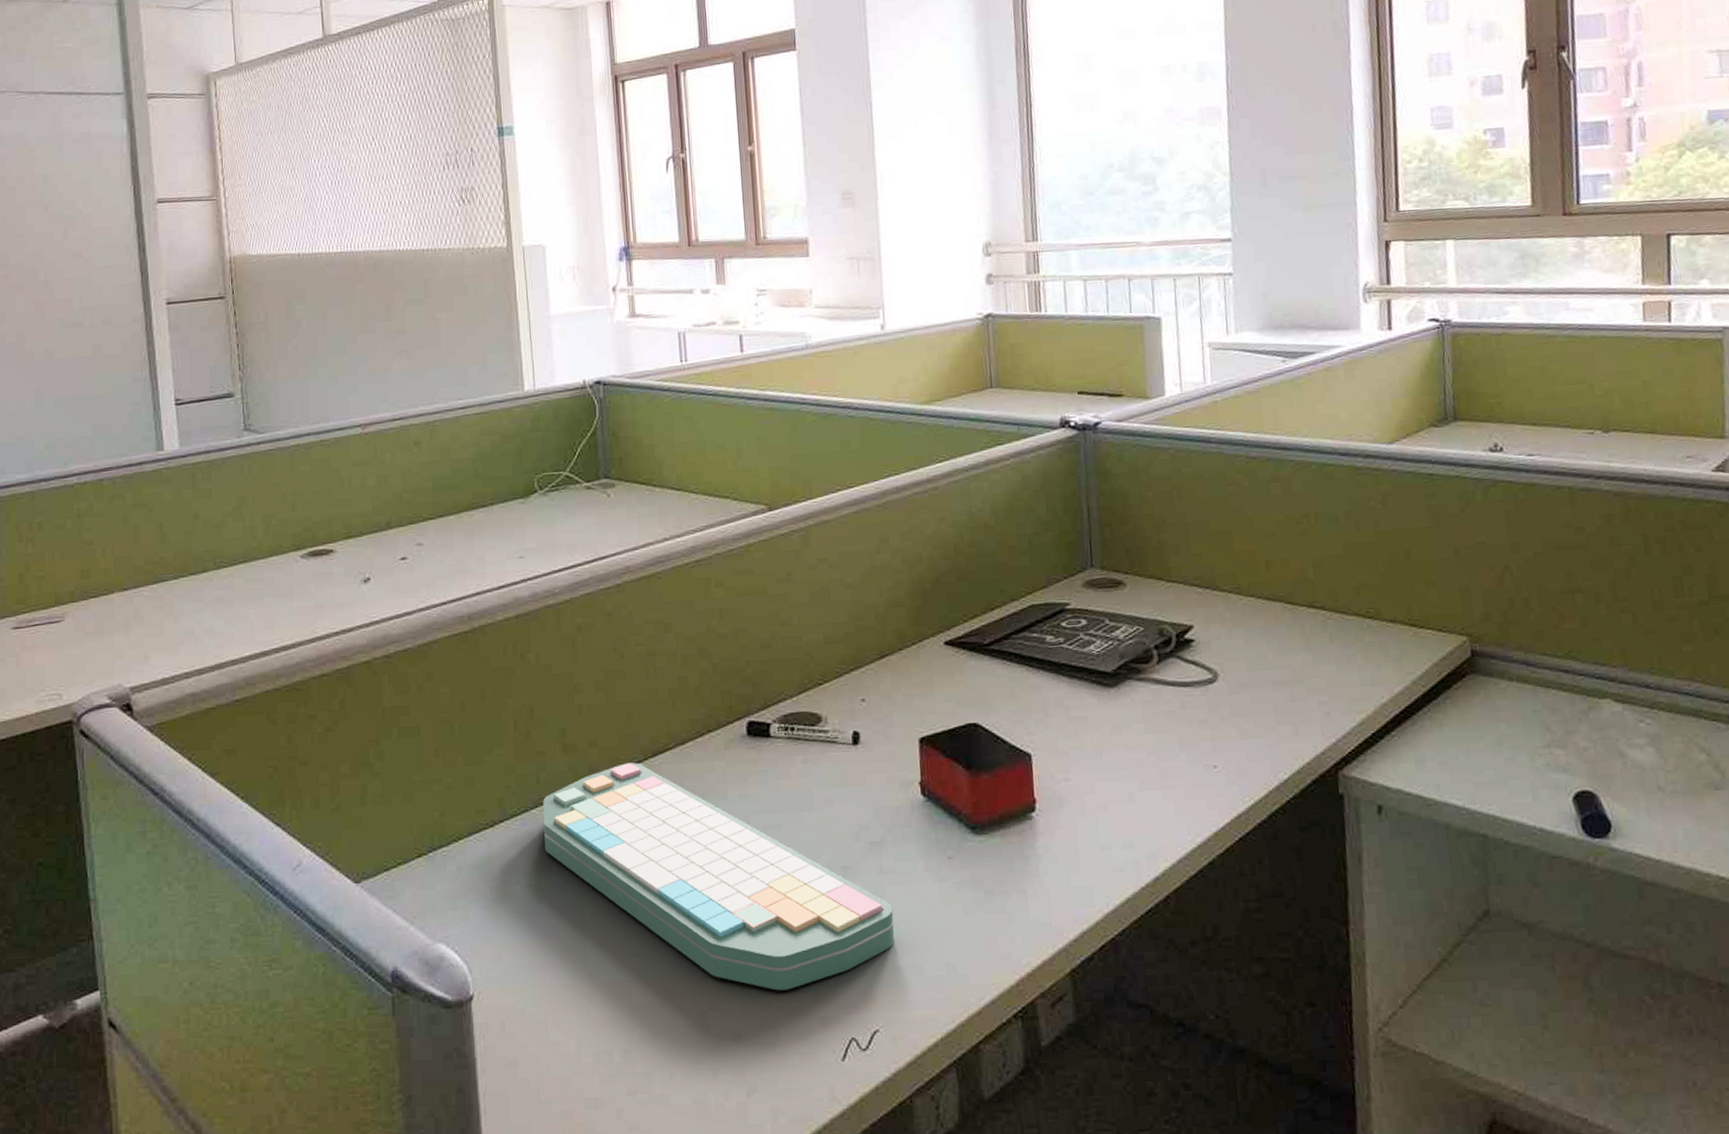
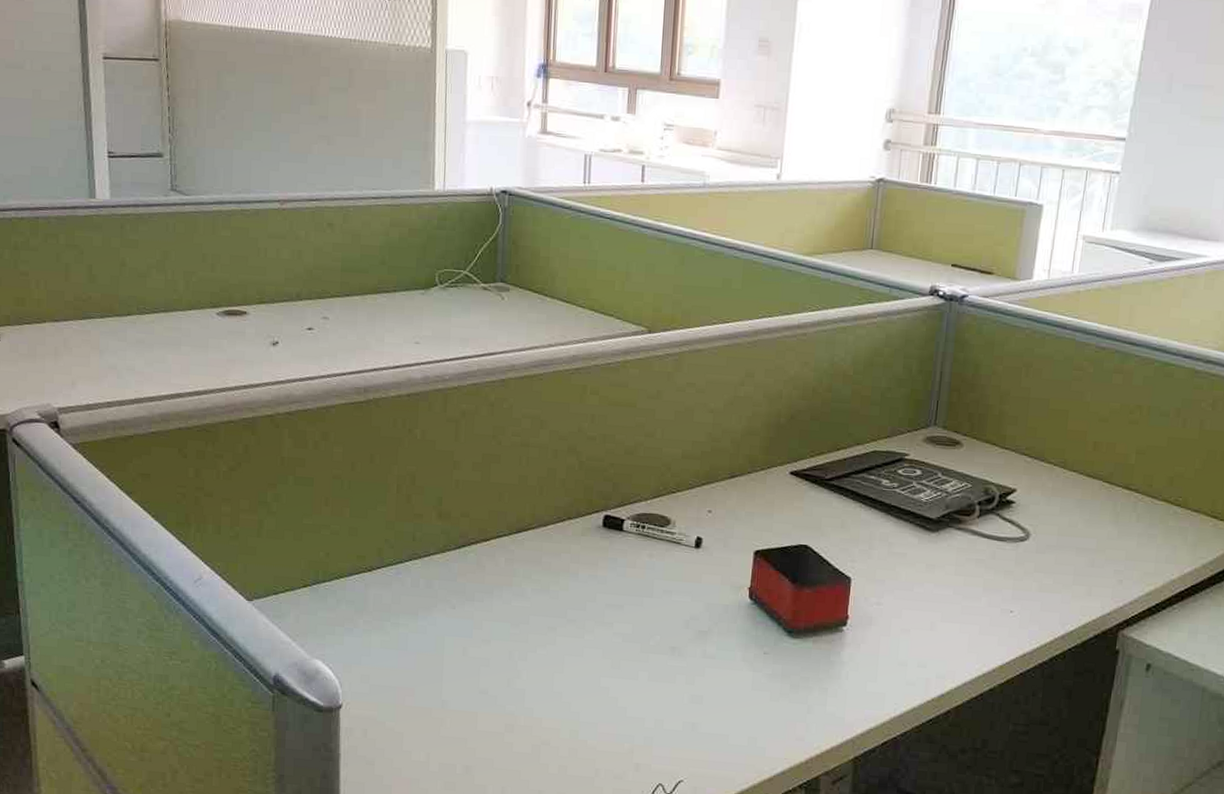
computer keyboard: present [542,762,895,991] -> none [414,535,710,739]

